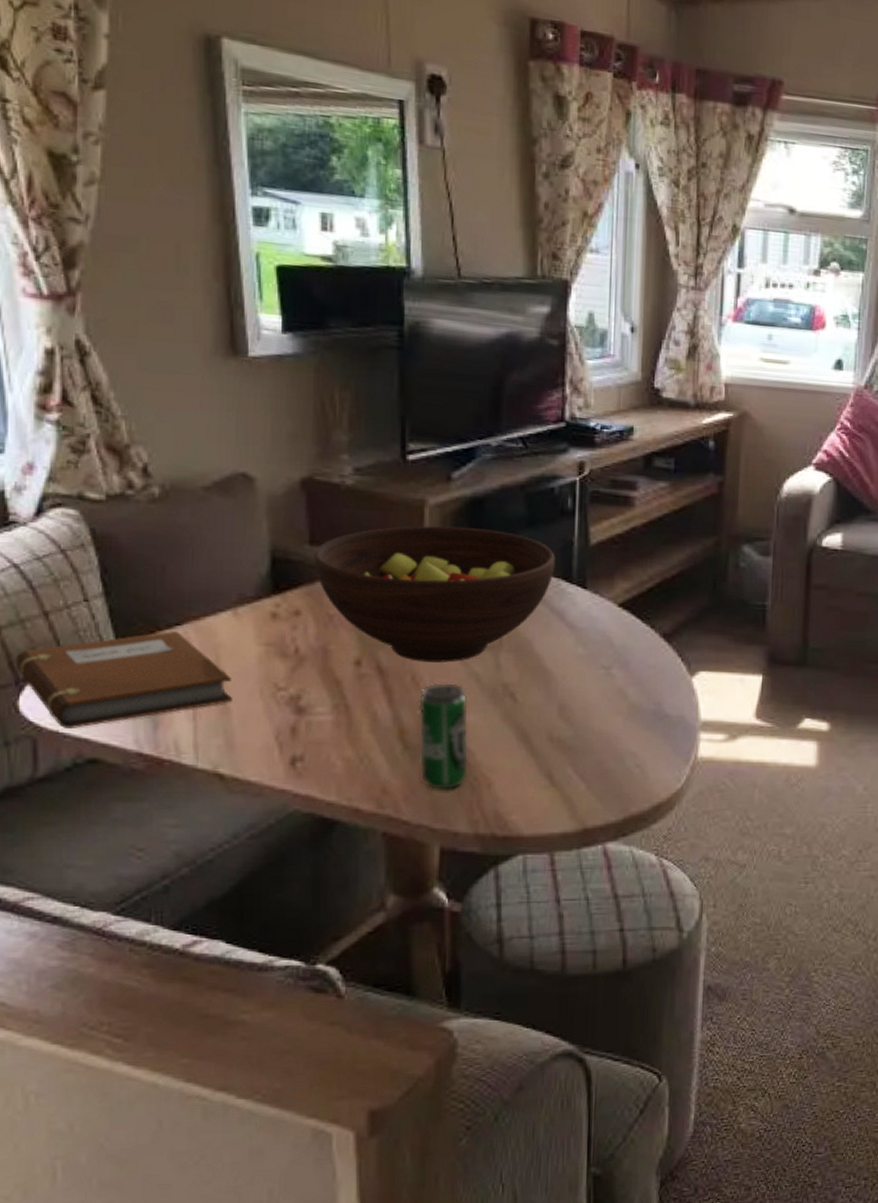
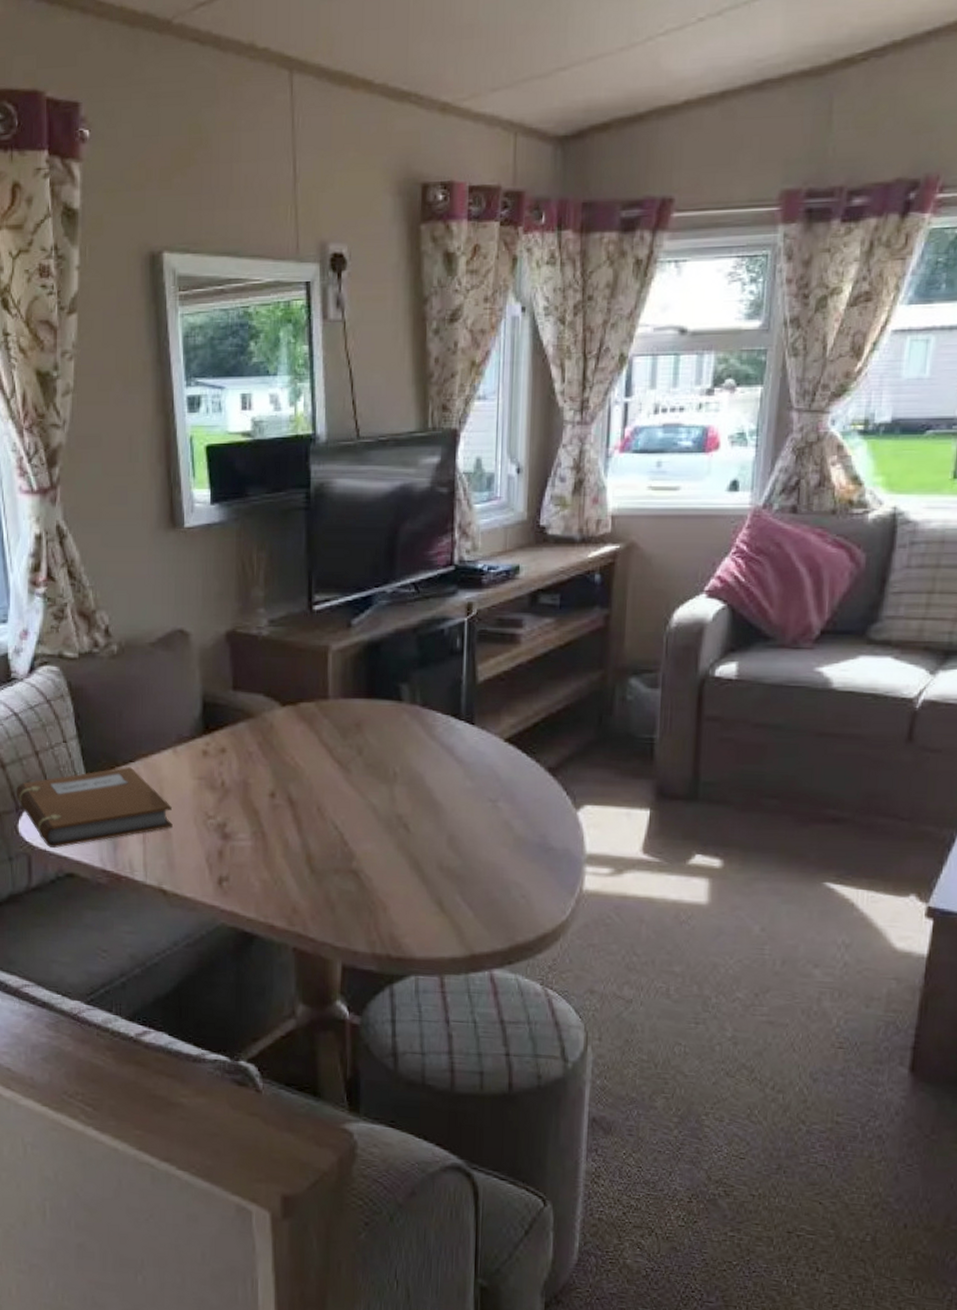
fruit bowl: present [313,525,555,663] -> none [236,669,445,795]
beverage can: present [419,683,468,789] -> none [323,813,366,912]

